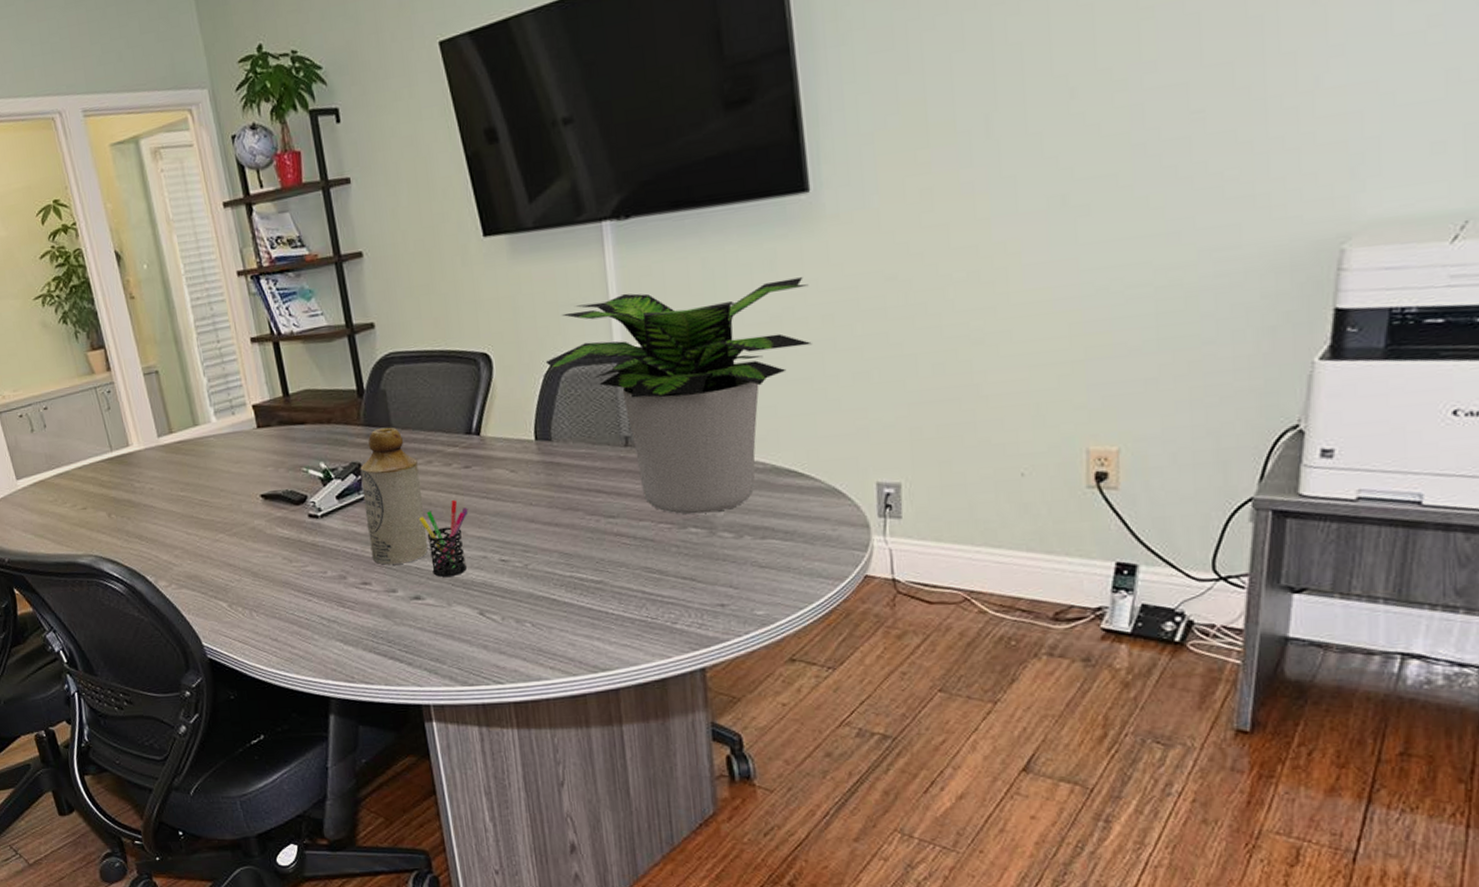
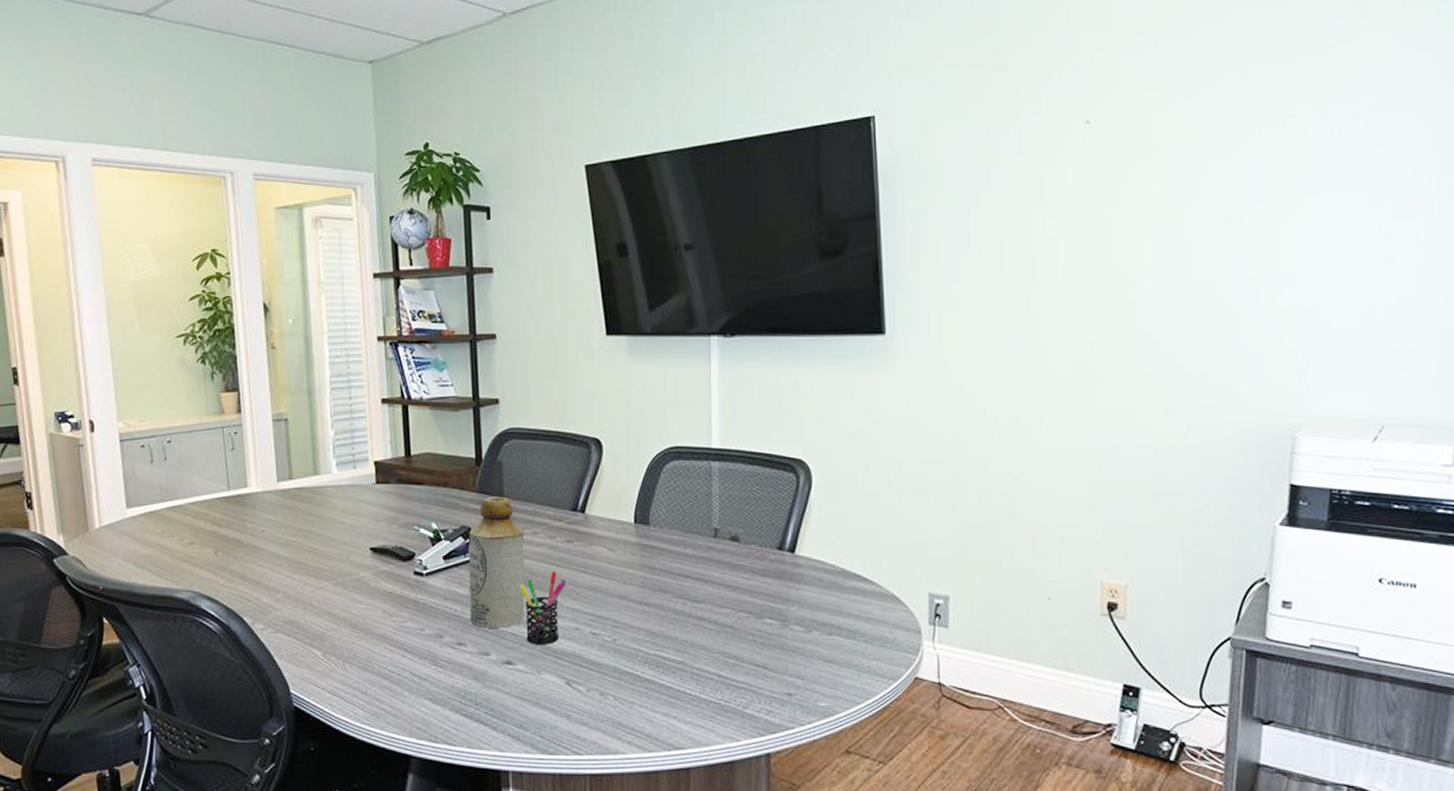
potted plant: present [542,277,812,515] -> none [646,400,881,606]

